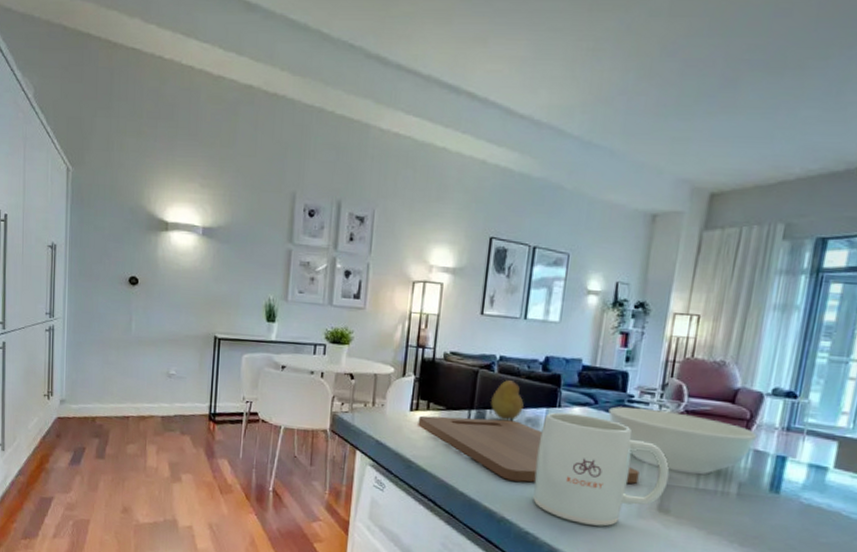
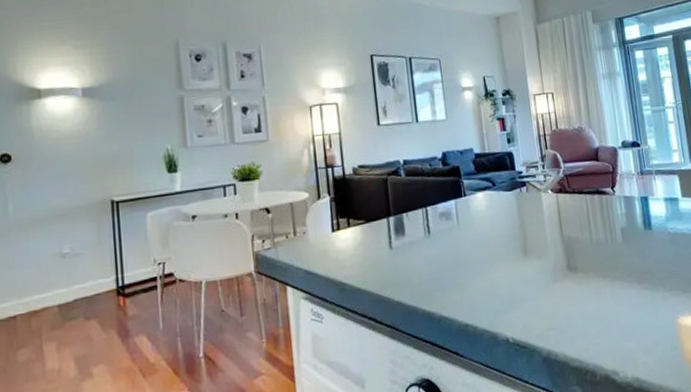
cutting board: present [418,415,640,484] -> none [342,218,546,278]
fruit: present [491,376,526,421] -> none [405,174,435,221]
mug: present [533,412,670,527] -> none [454,197,569,302]
bowl: present [608,406,758,475] -> none [506,178,623,232]

